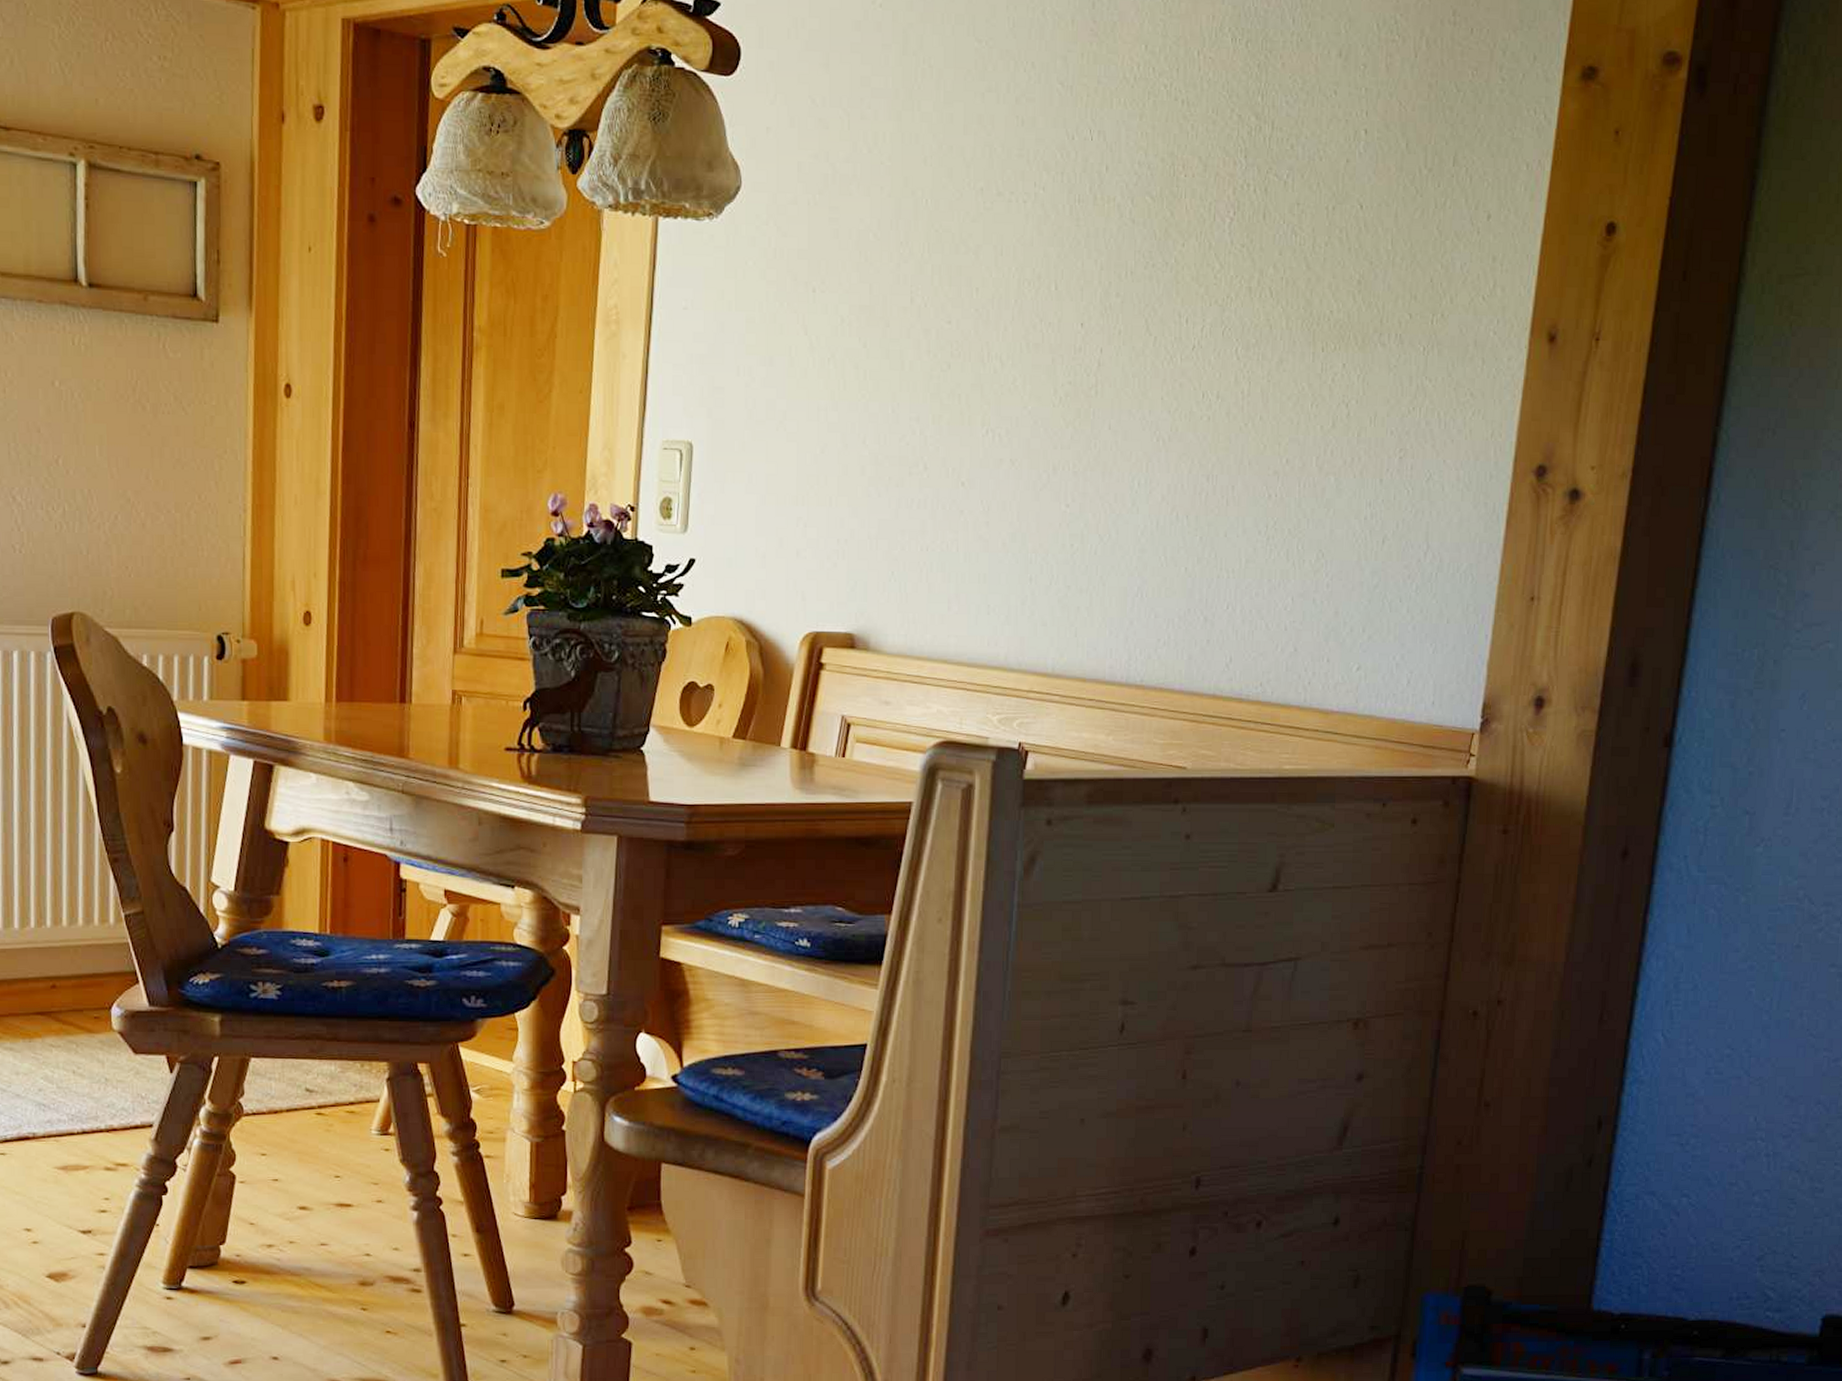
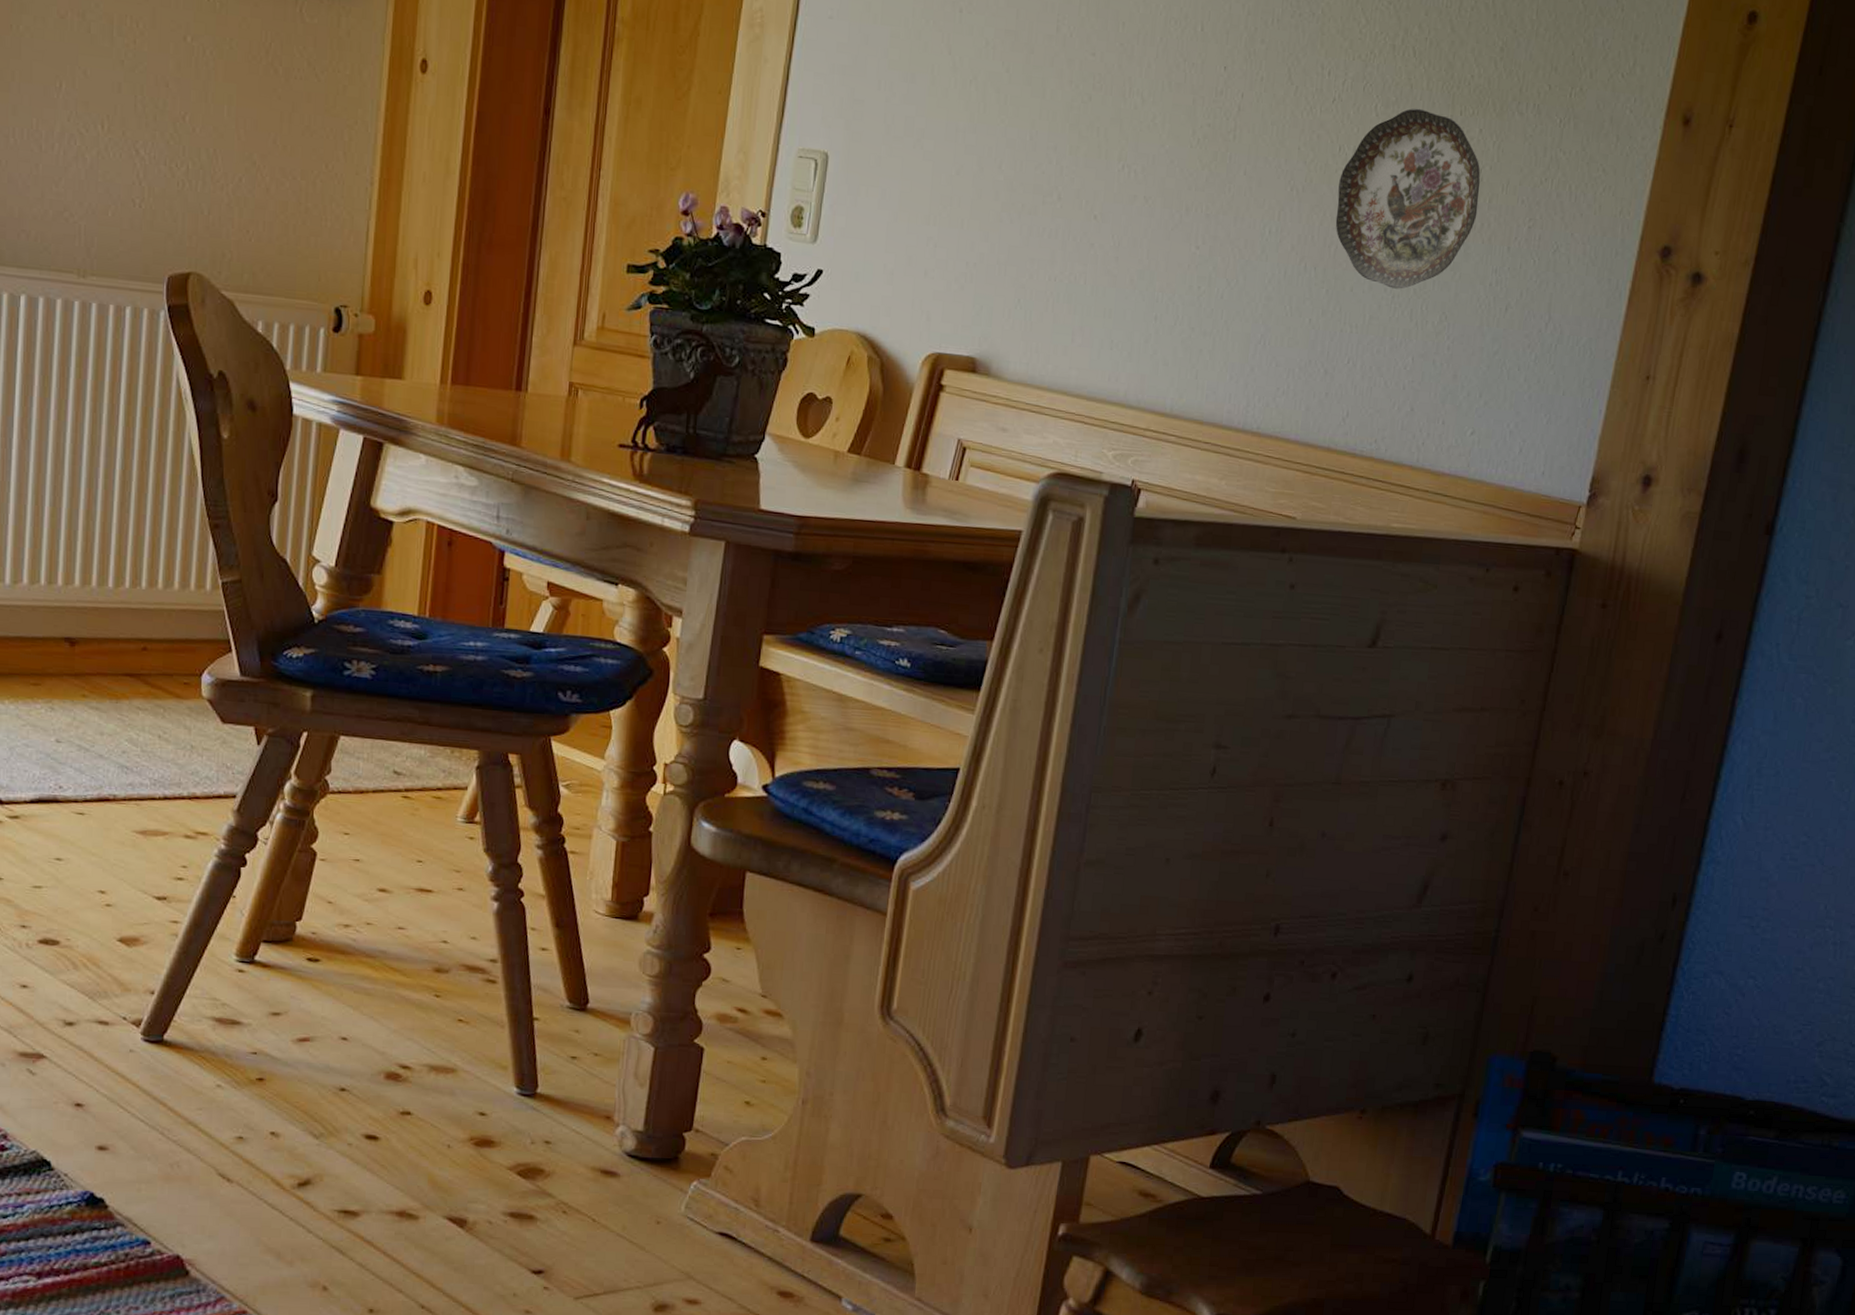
decorative plate: none [1204,348,1348,531] -> present [1335,108,1481,289]

